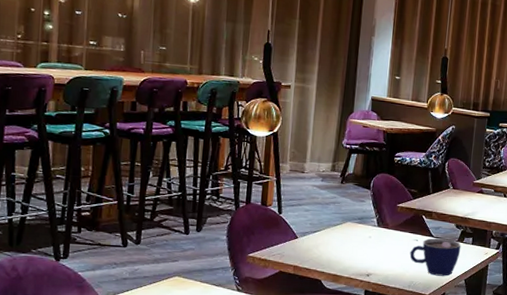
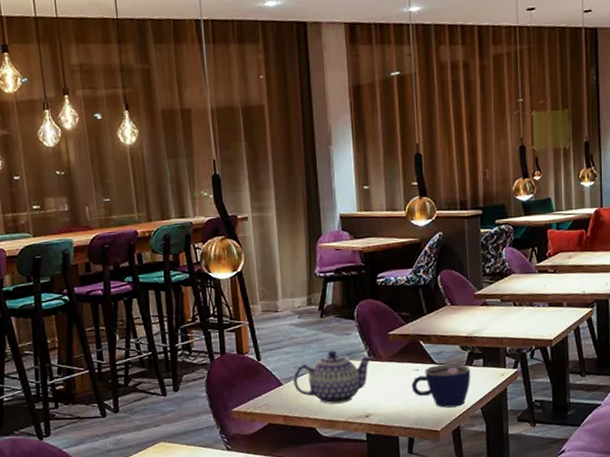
teapot: none [308,213,381,261] -> present [293,350,373,404]

